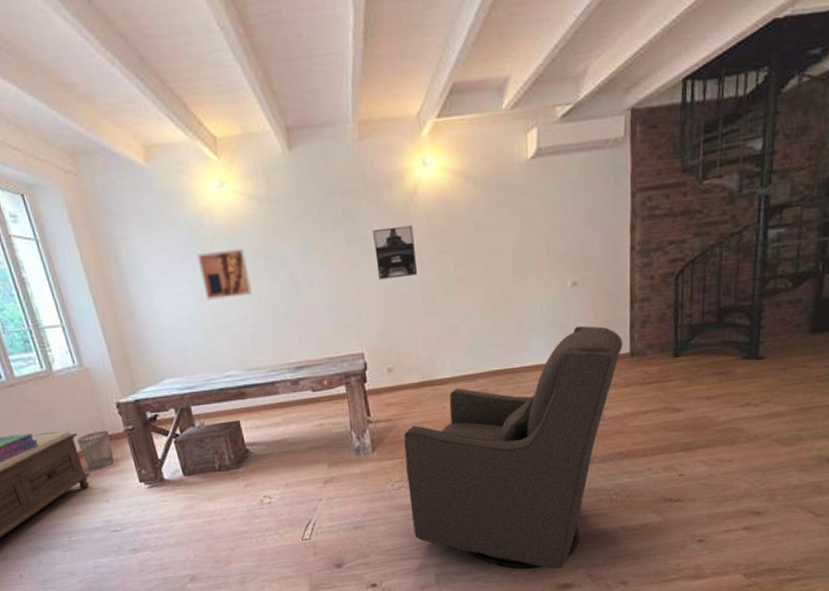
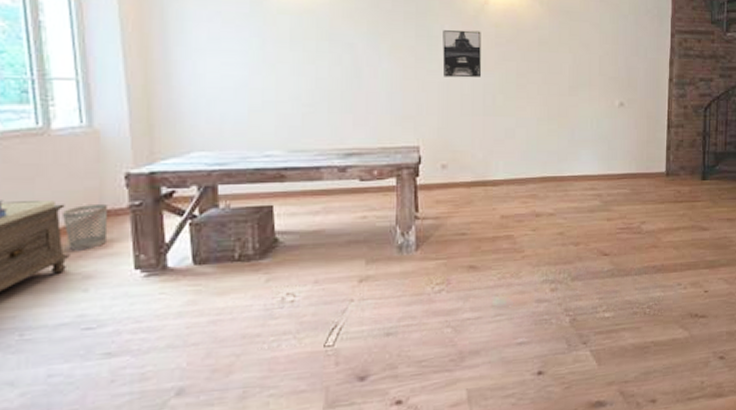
wall art: present [196,248,252,300] -> none [256,25,311,75]
chair: present [403,325,623,570] -> none [449,142,660,386]

